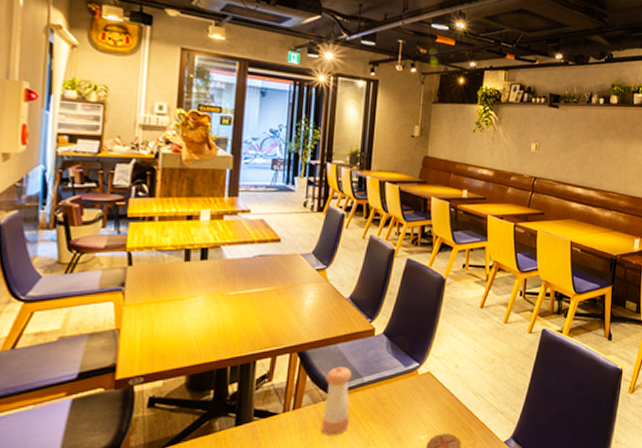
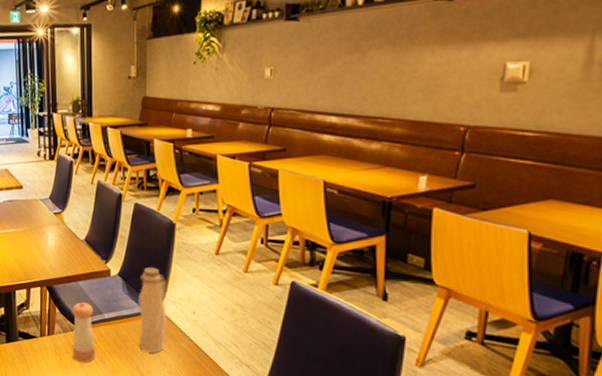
water bottle: none [399,323,433,413] -> present [138,266,168,353]

